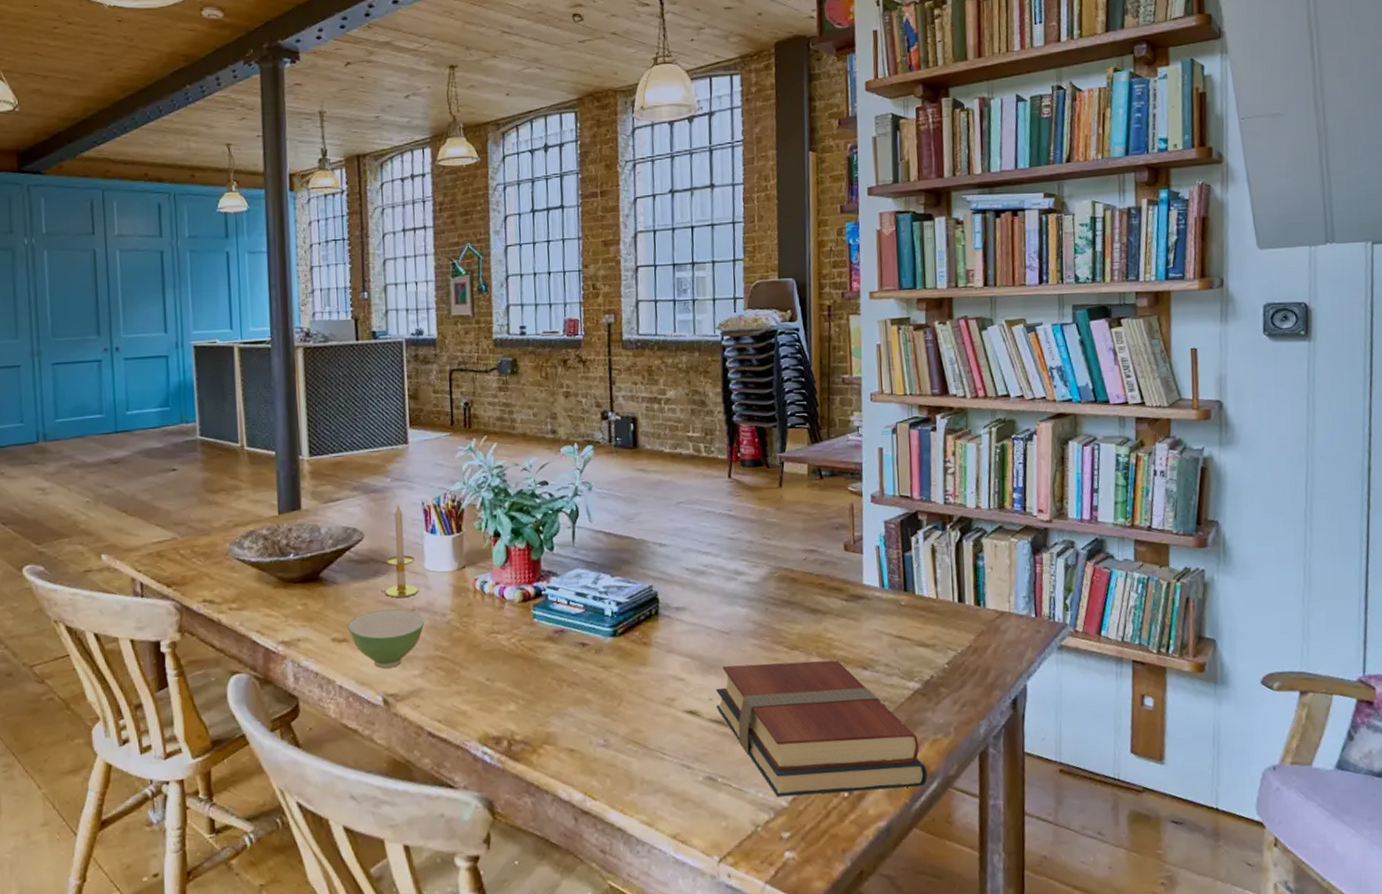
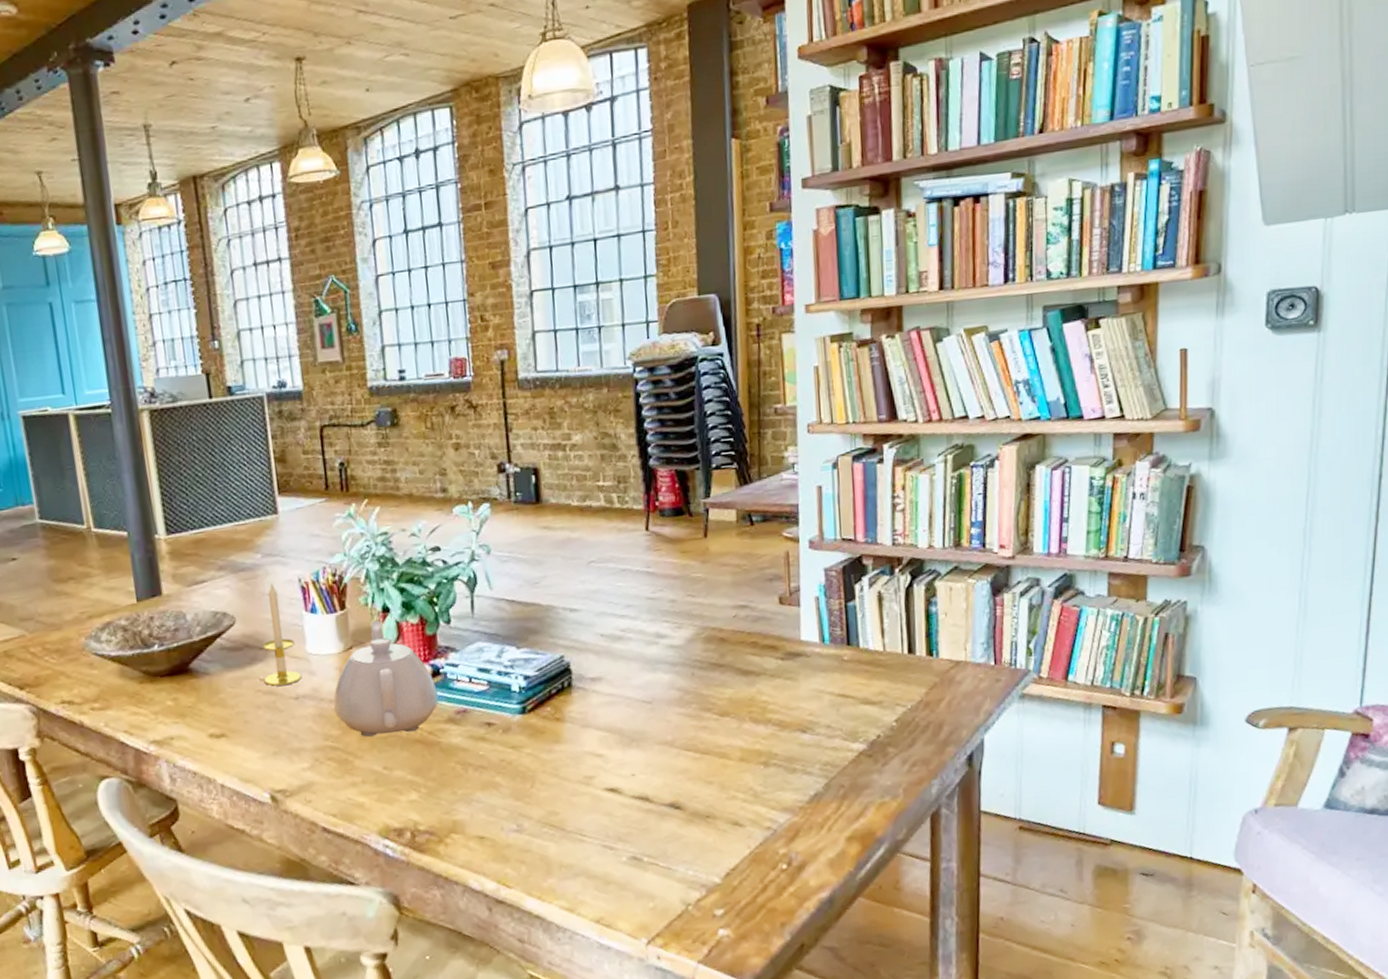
bowl: present [348,608,425,669] -> none [225,698,311,764]
teapot: none [445,543,539,650] -> present [333,620,439,737]
books: present [715,660,928,797] -> none [638,724,874,873]

